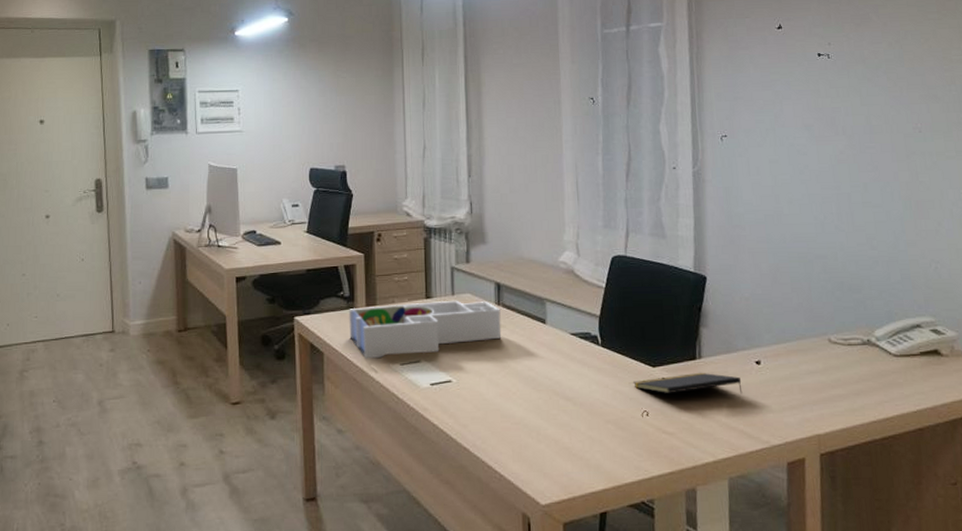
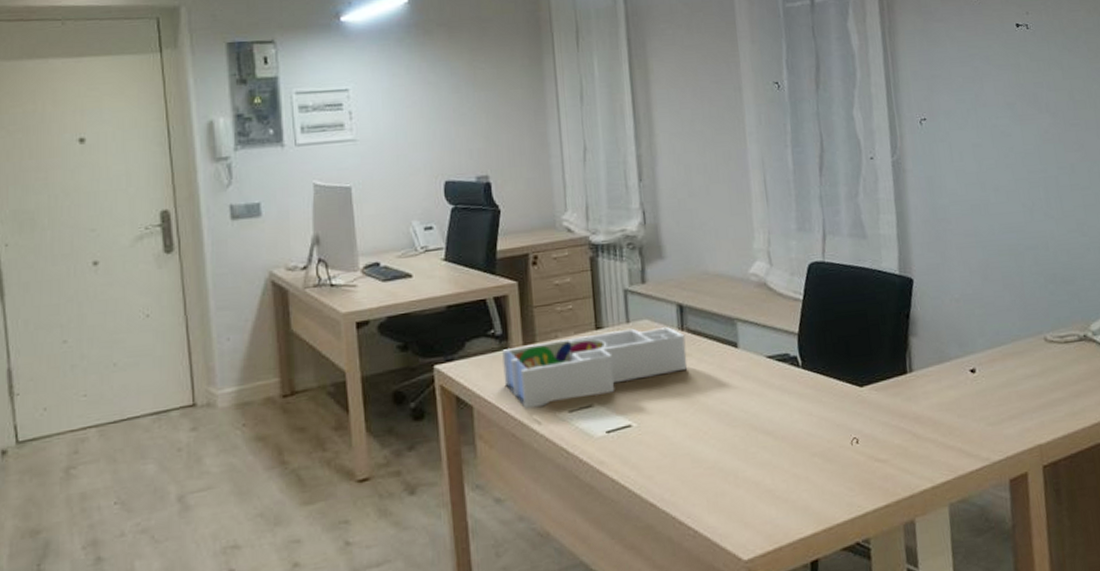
notepad: present [633,372,743,394] -> none [840,387,959,416]

